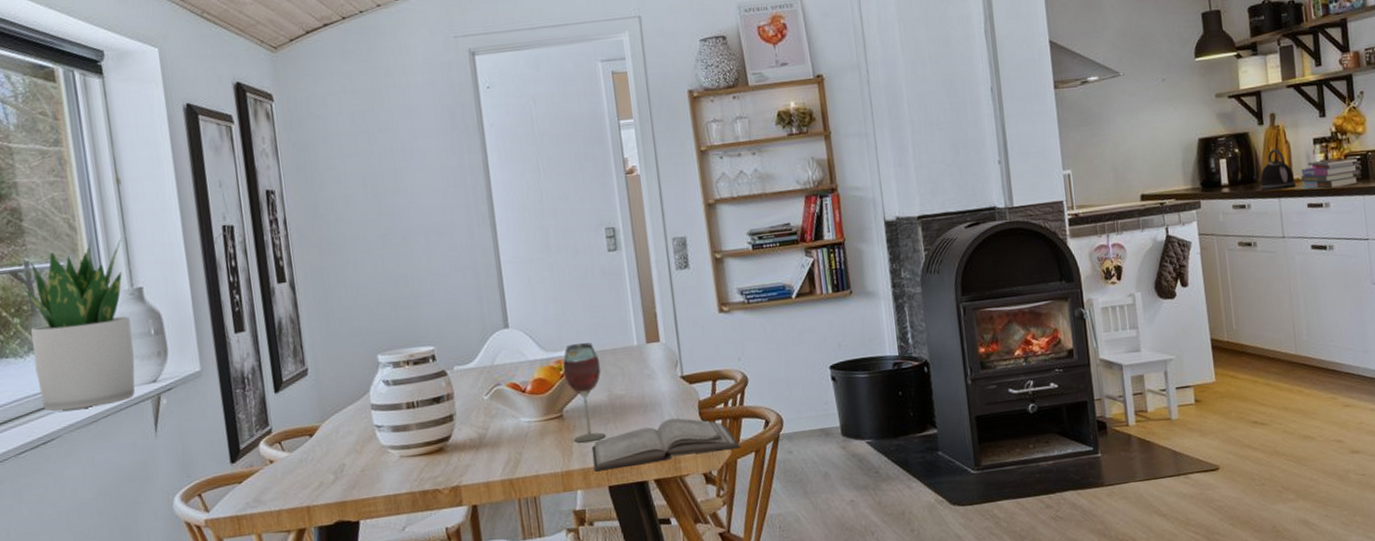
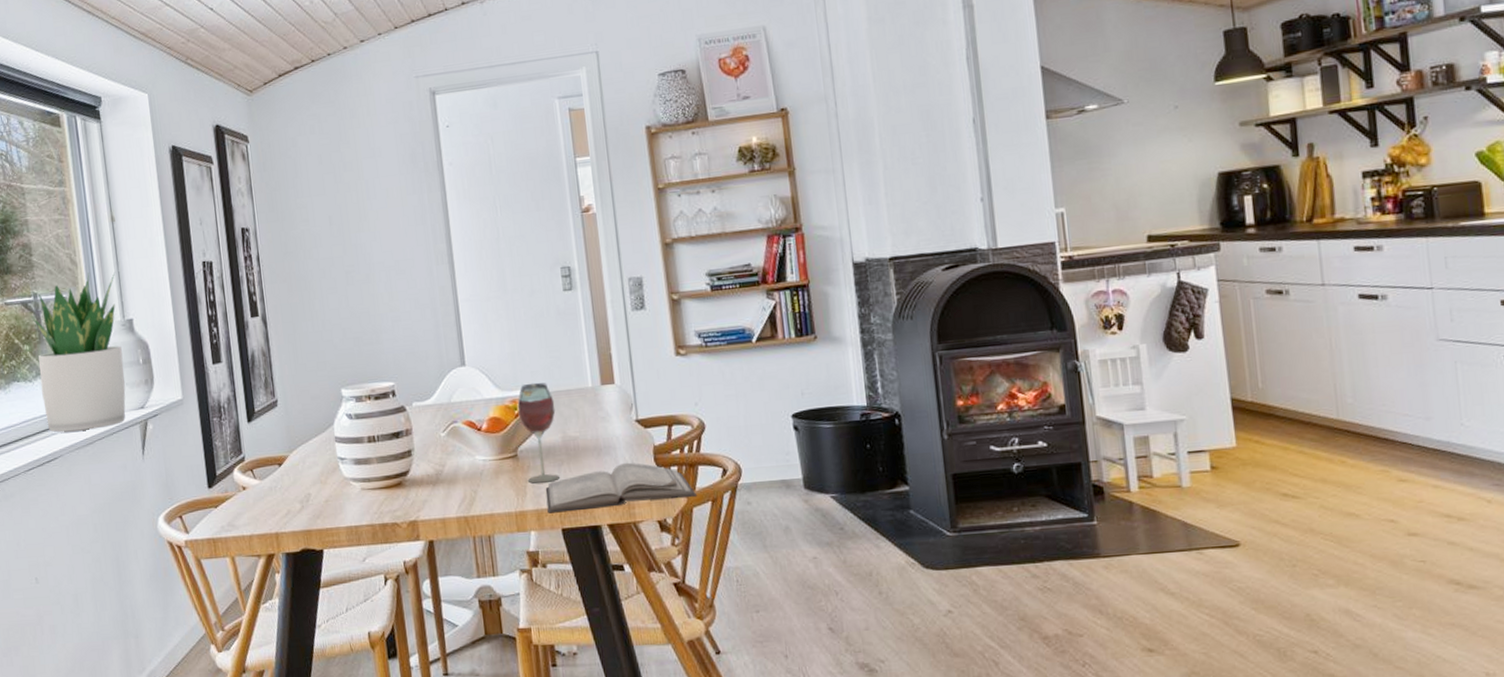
kettle: present [1260,148,1297,191] -> none [1294,183,1340,232]
books: present [1301,158,1357,189] -> none [1346,194,1419,230]

